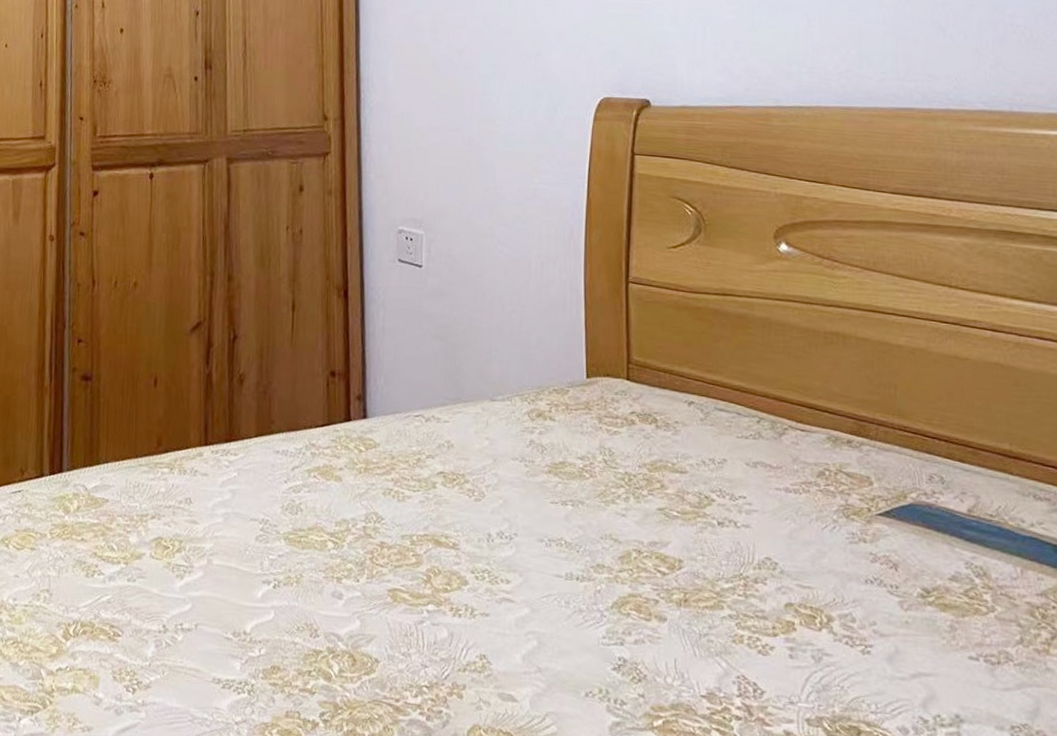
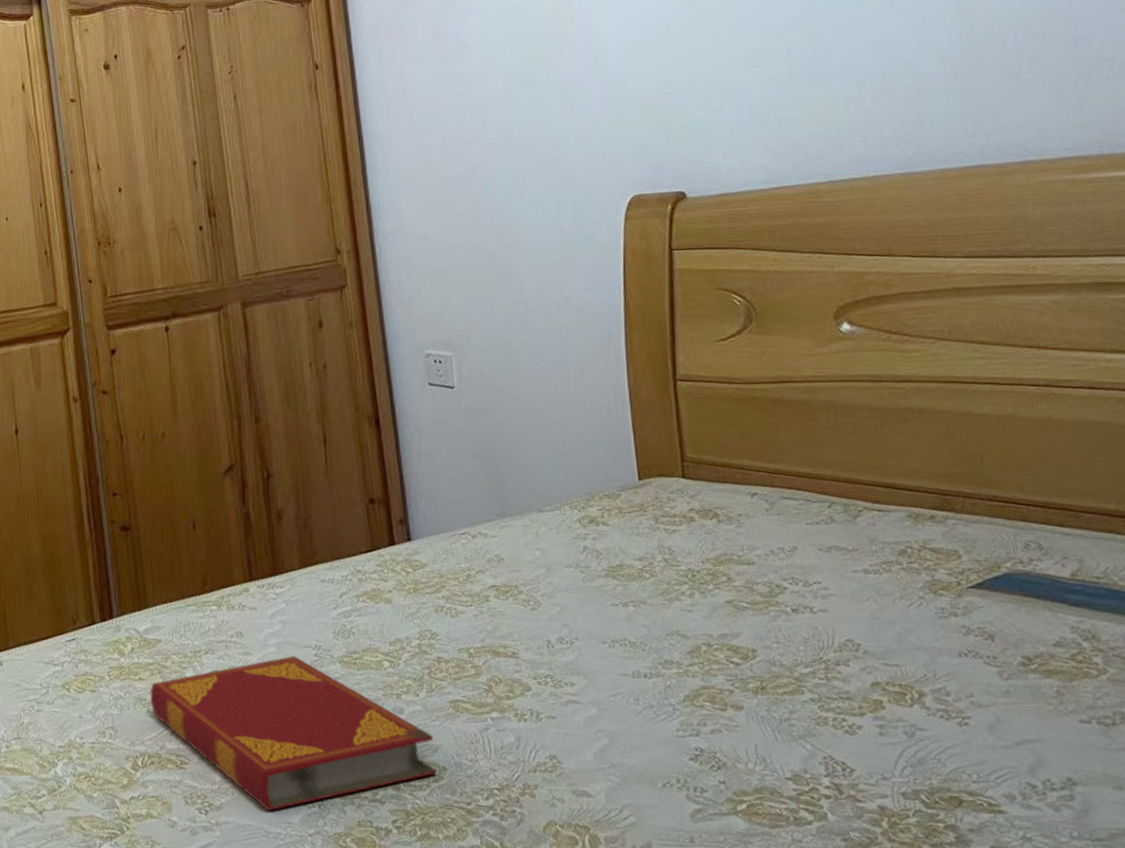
hardback book: none [90,528,370,694] -> present [150,656,438,811]

